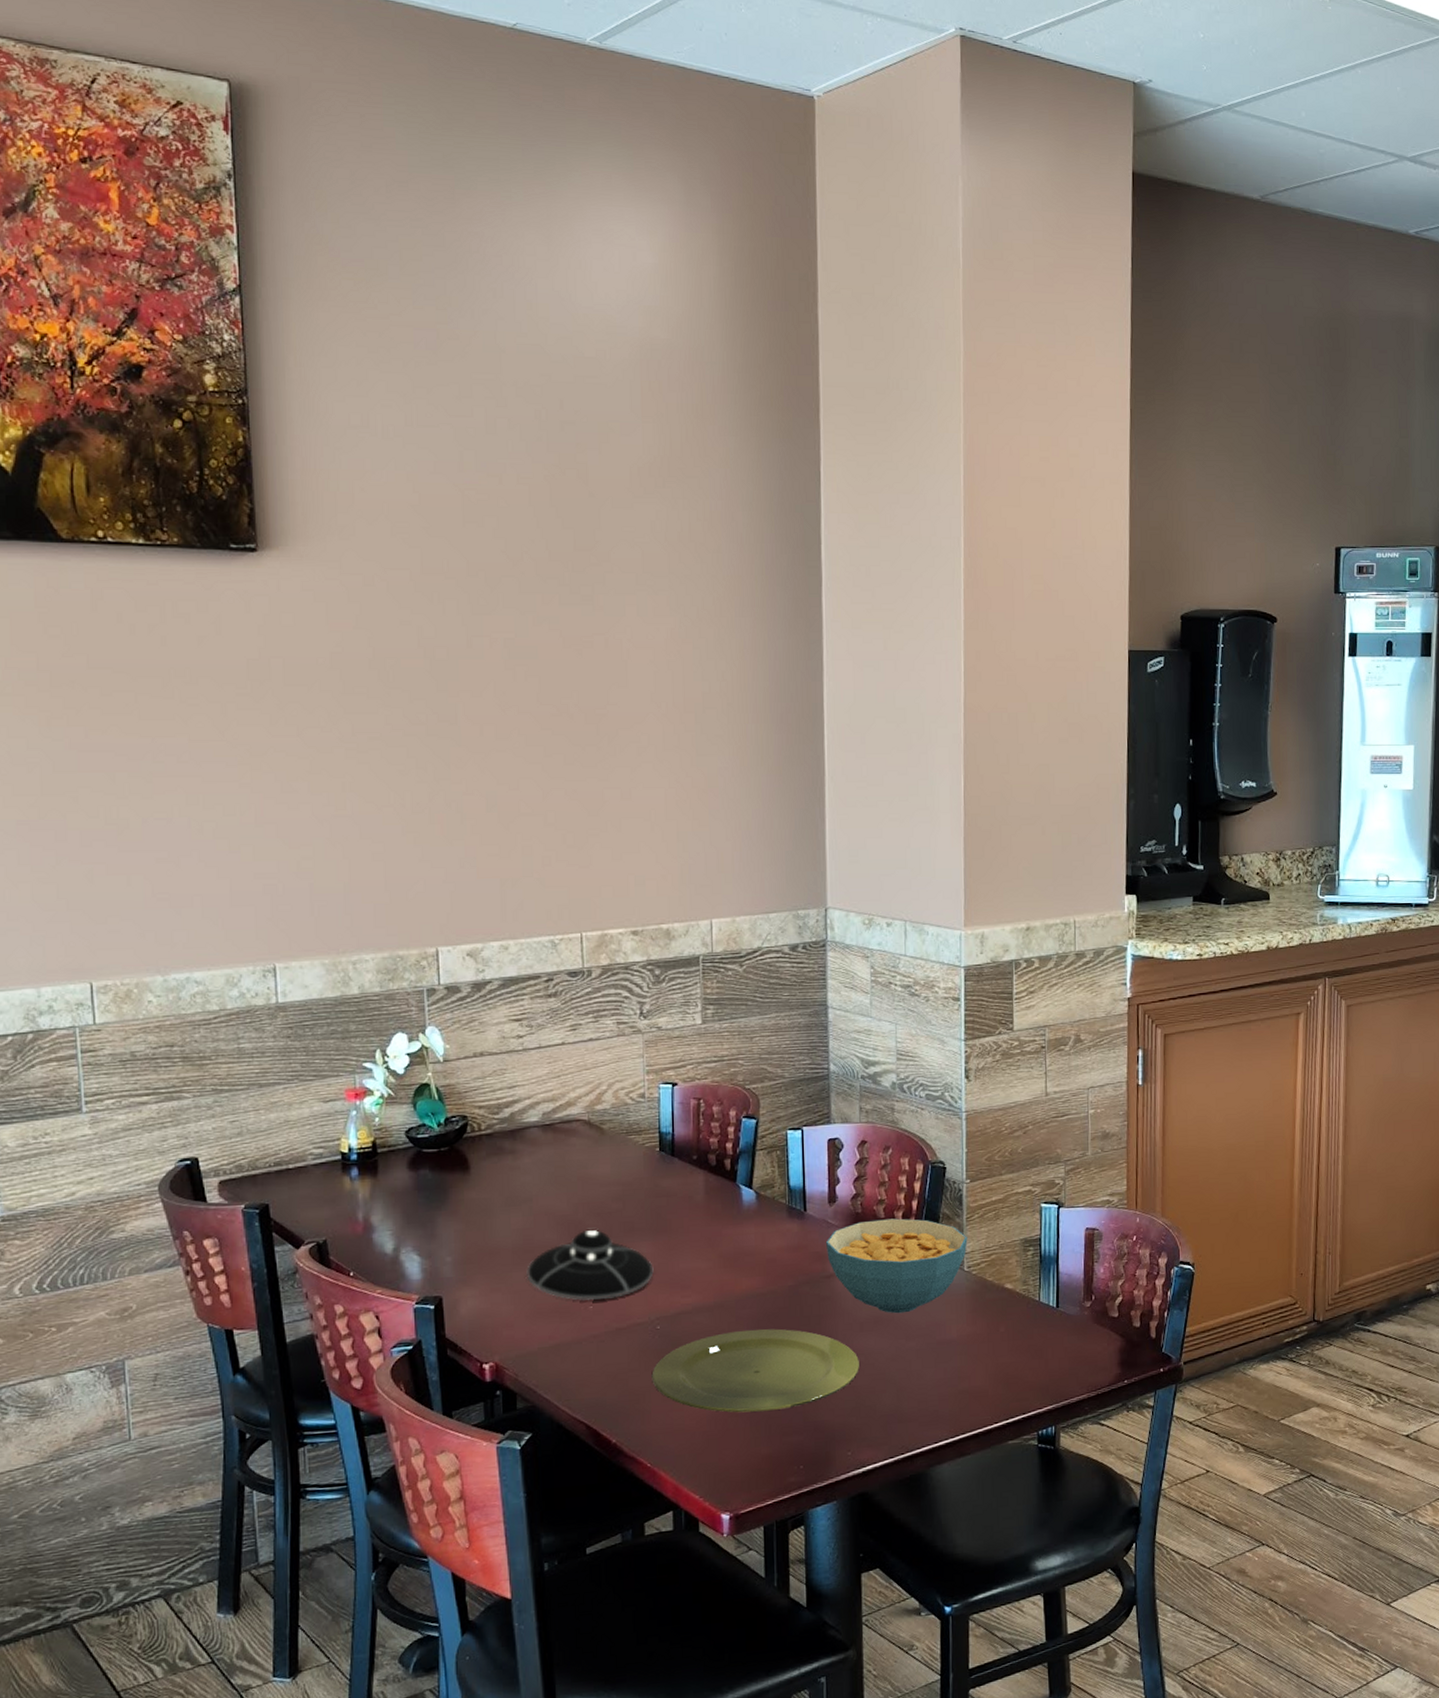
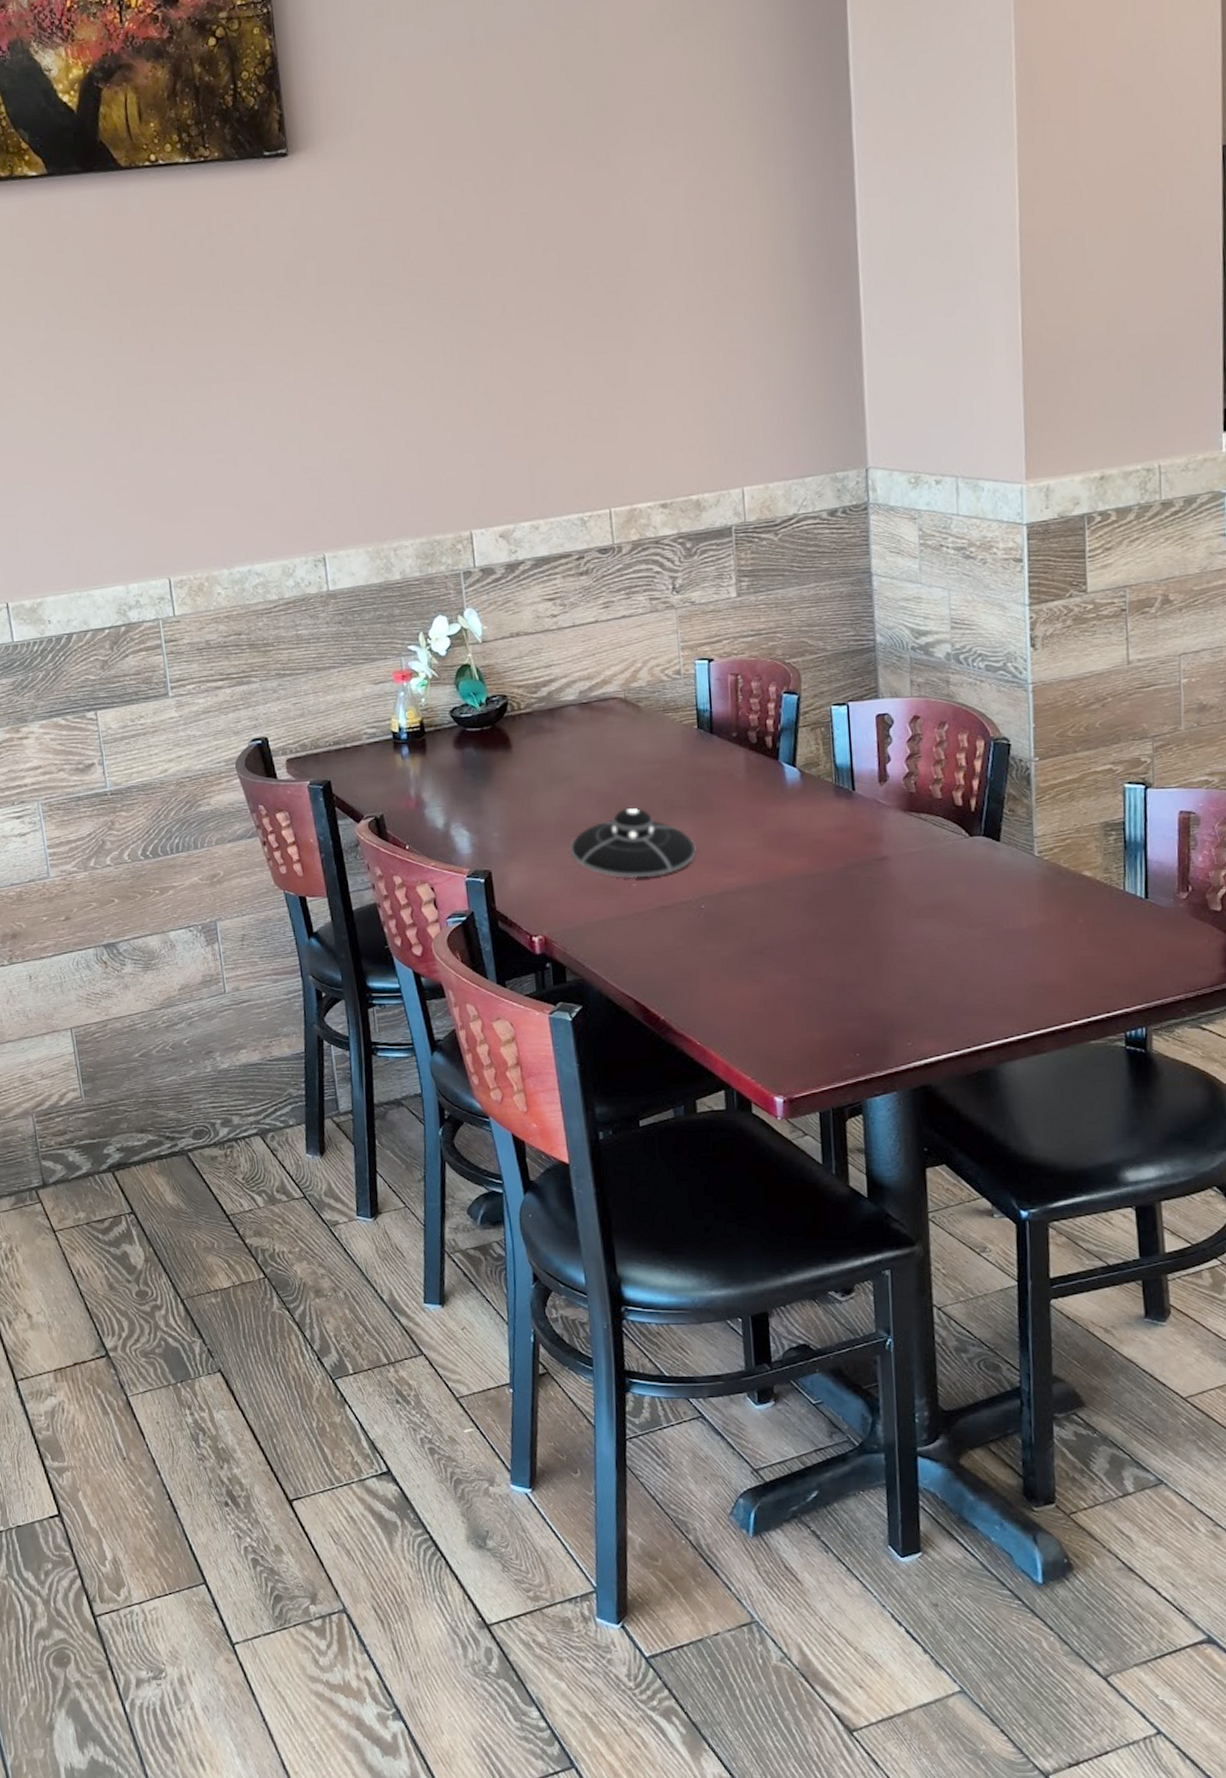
plate: present [651,1328,859,1413] -> none [698,911,918,996]
cereal bowl: present [826,1218,968,1314] -> none [878,798,1038,900]

